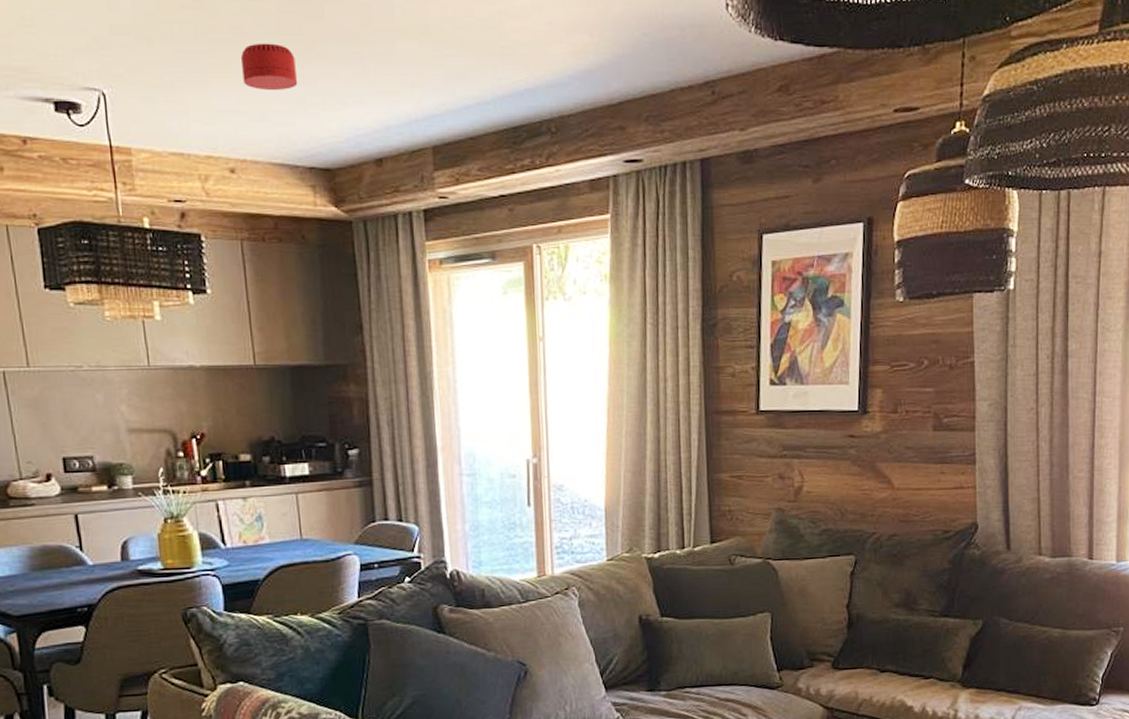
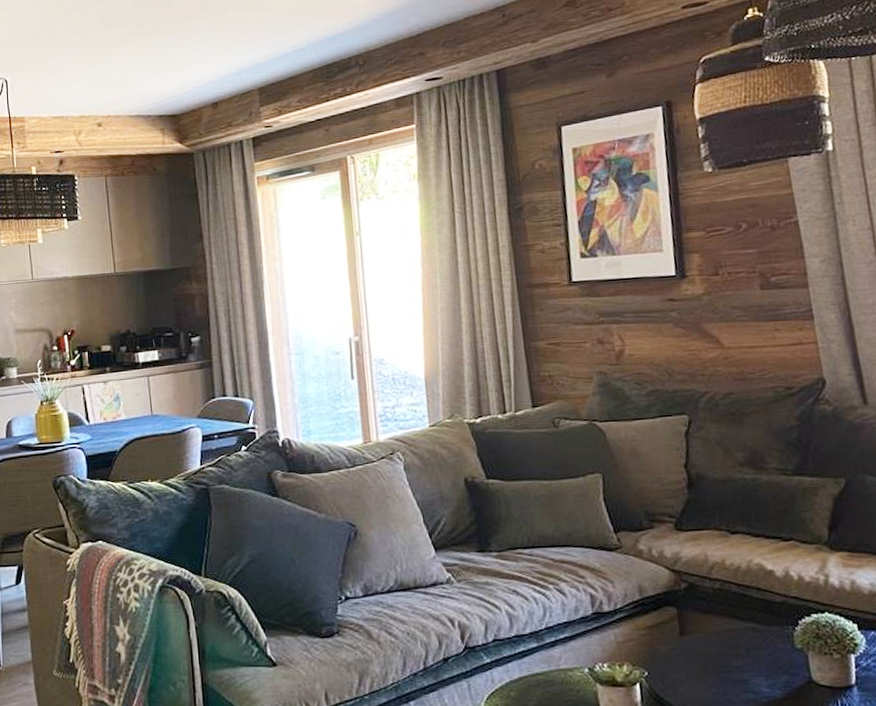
smoke detector: present [240,43,298,90] -> none [107,28,151,63]

